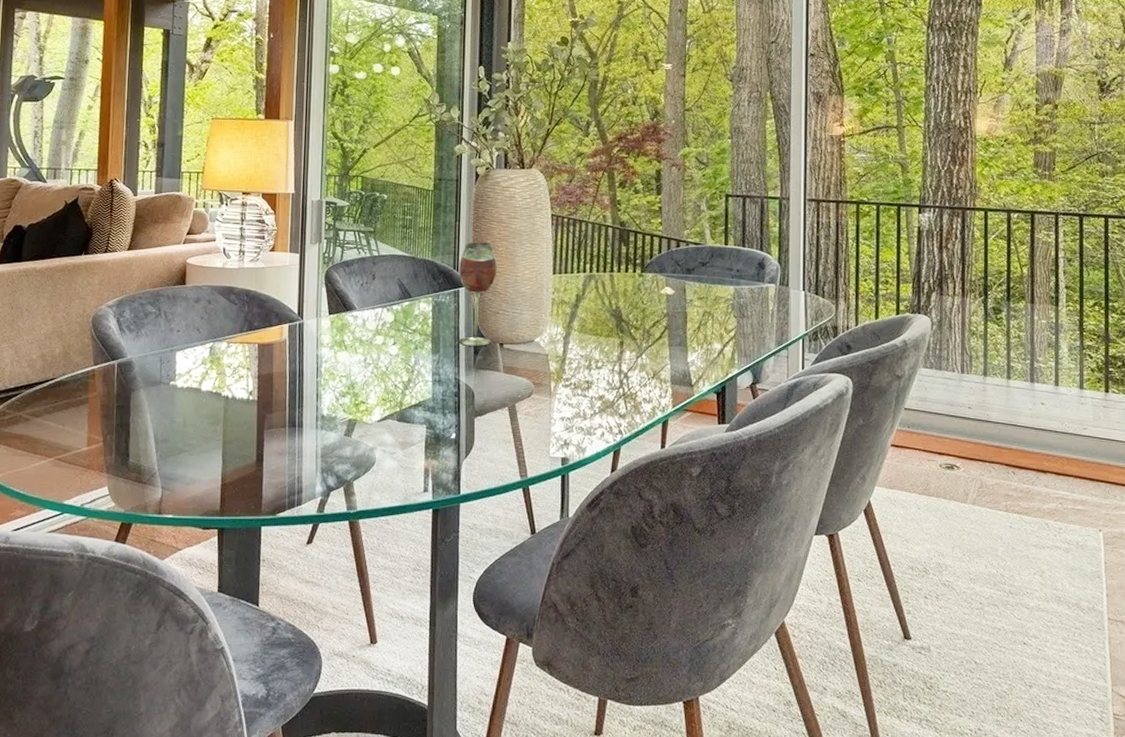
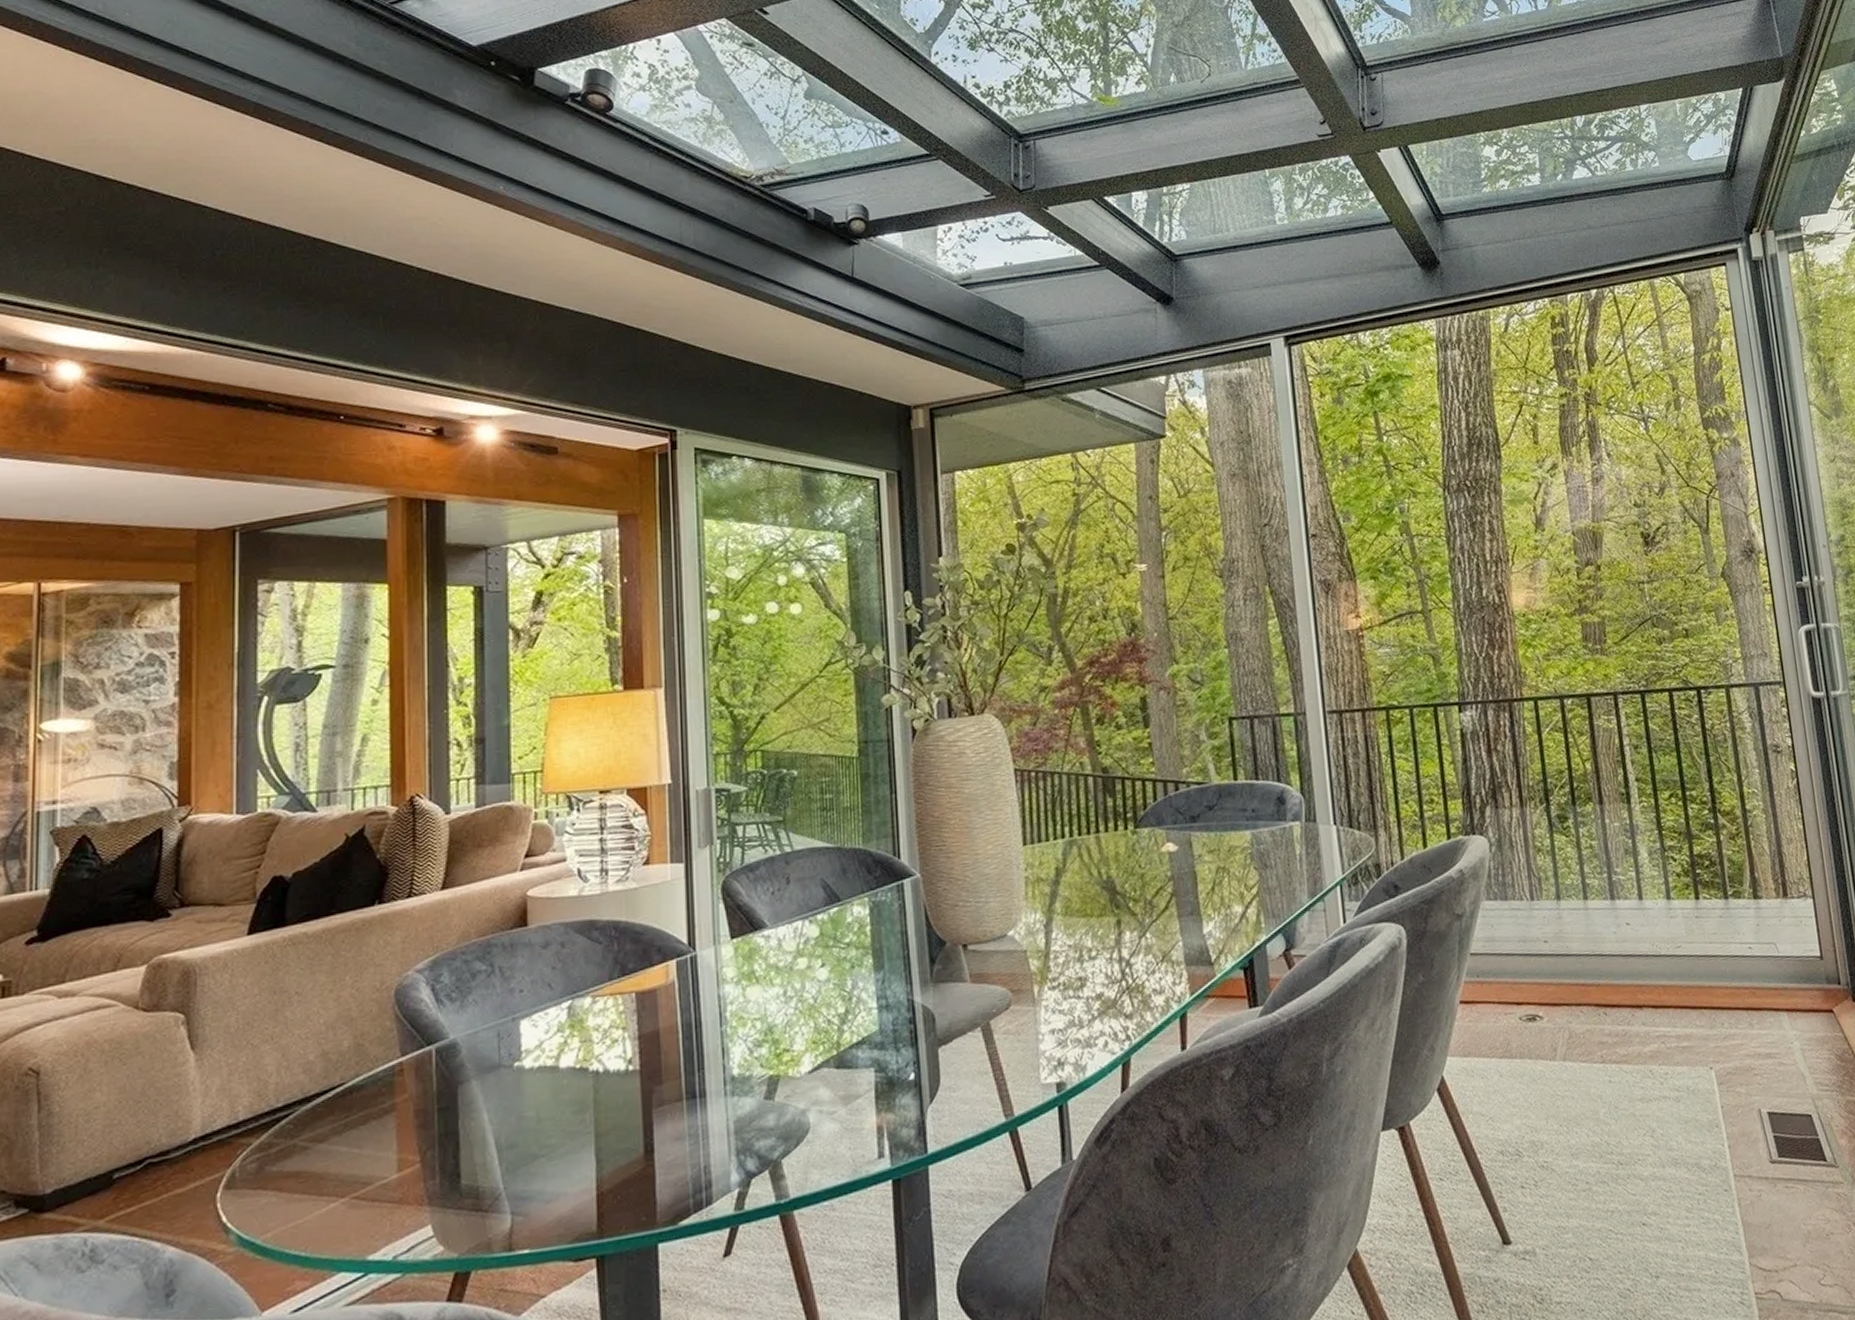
wineglass: present [459,242,497,346] -> none [901,815,950,955]

